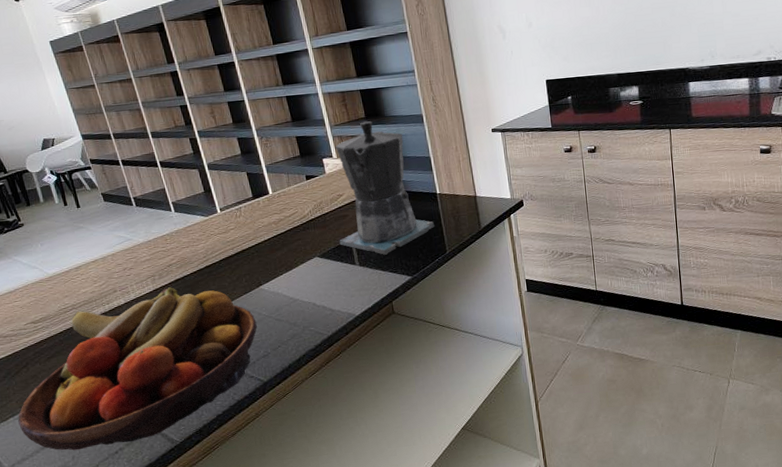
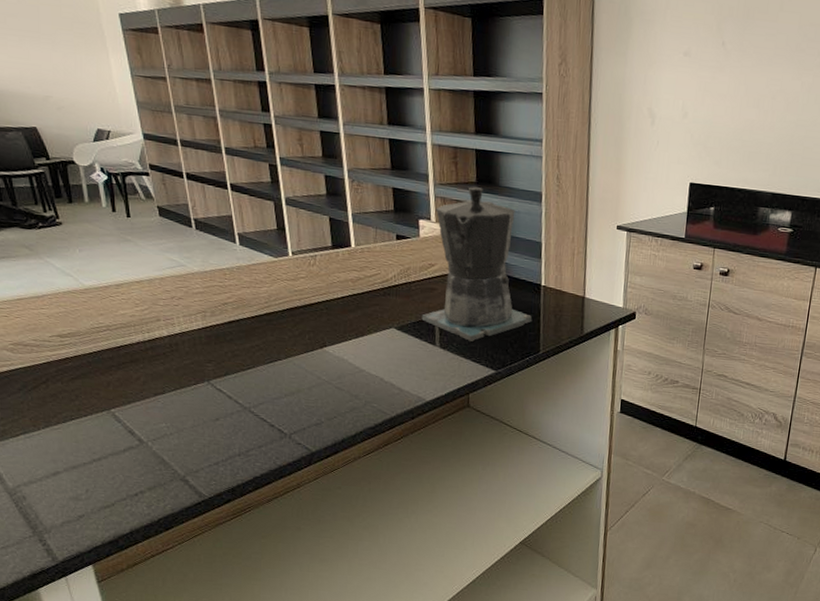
fruit bowl: present [18,287,257,451] -> none [30,328,314,487]

